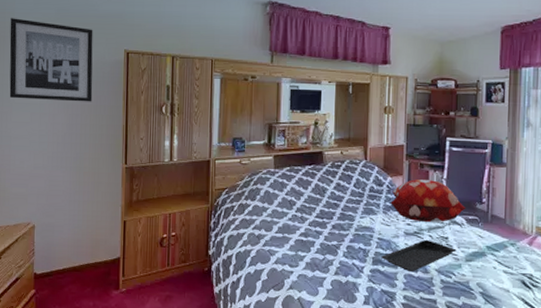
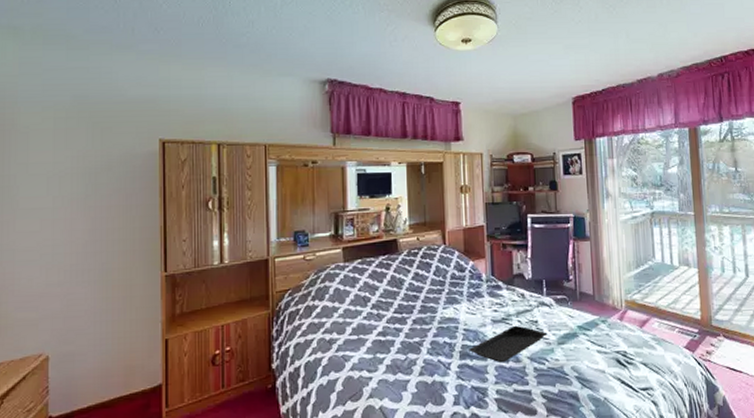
wall art: present [9,18,93,102] -> none [11,108,121,204]
decorative pillow: present [390,179,466,222] -> none [474,260,553,307]

